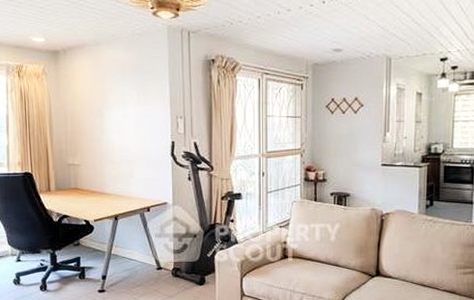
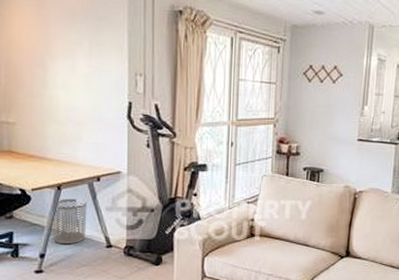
waste bin: none [110,227,140,267] -> present [51,198,87,245]

